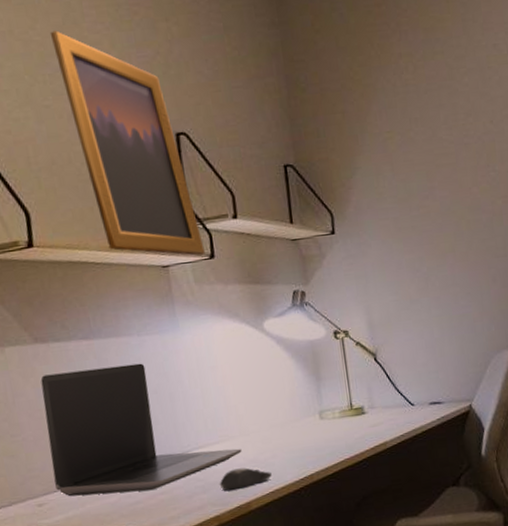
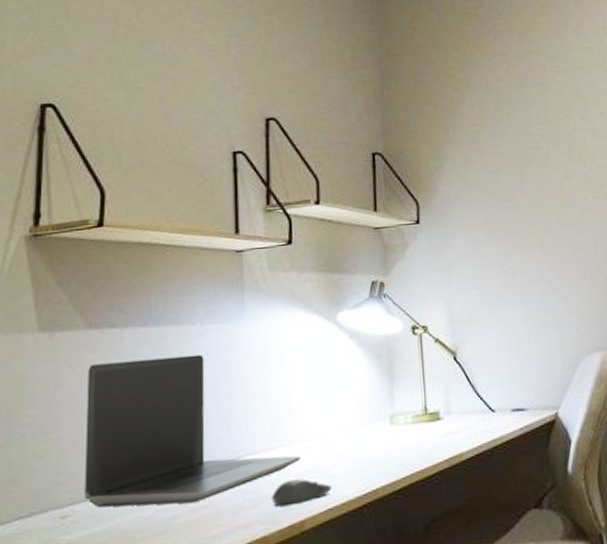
picture frame: present [49,30,205,256] -> none [153,19,283,241]

